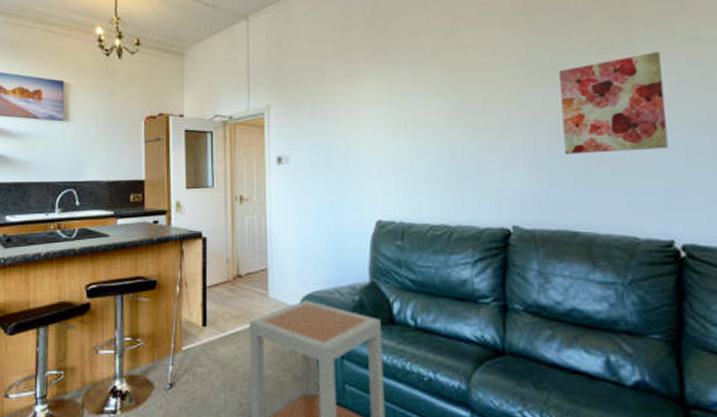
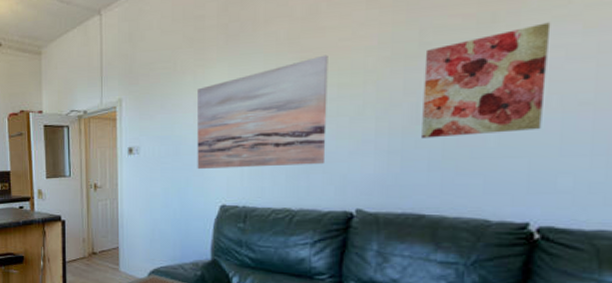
wall art: none [348,70,478,181] -> present [197,55,328,169]

